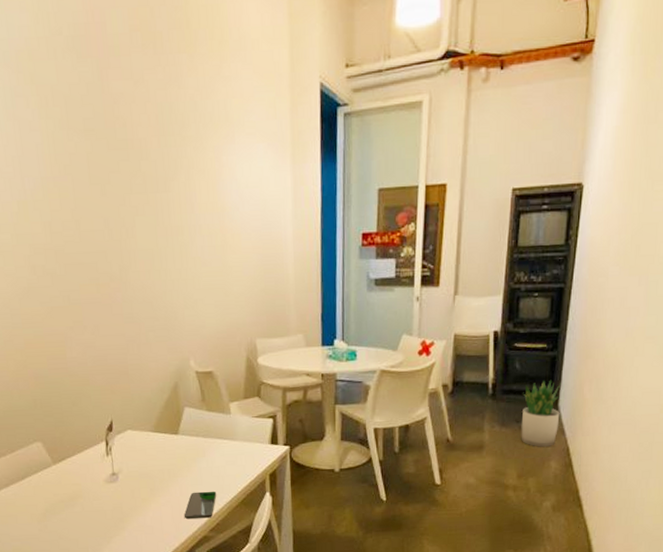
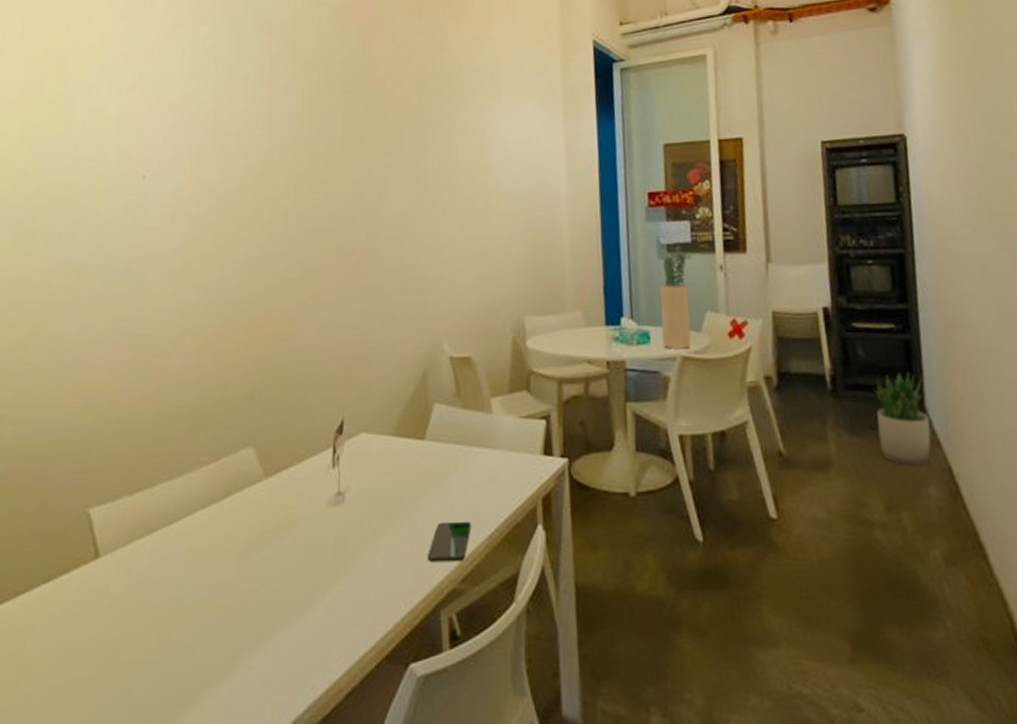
vase: none [366,276,391,365] -> present [660,241,692,350]

